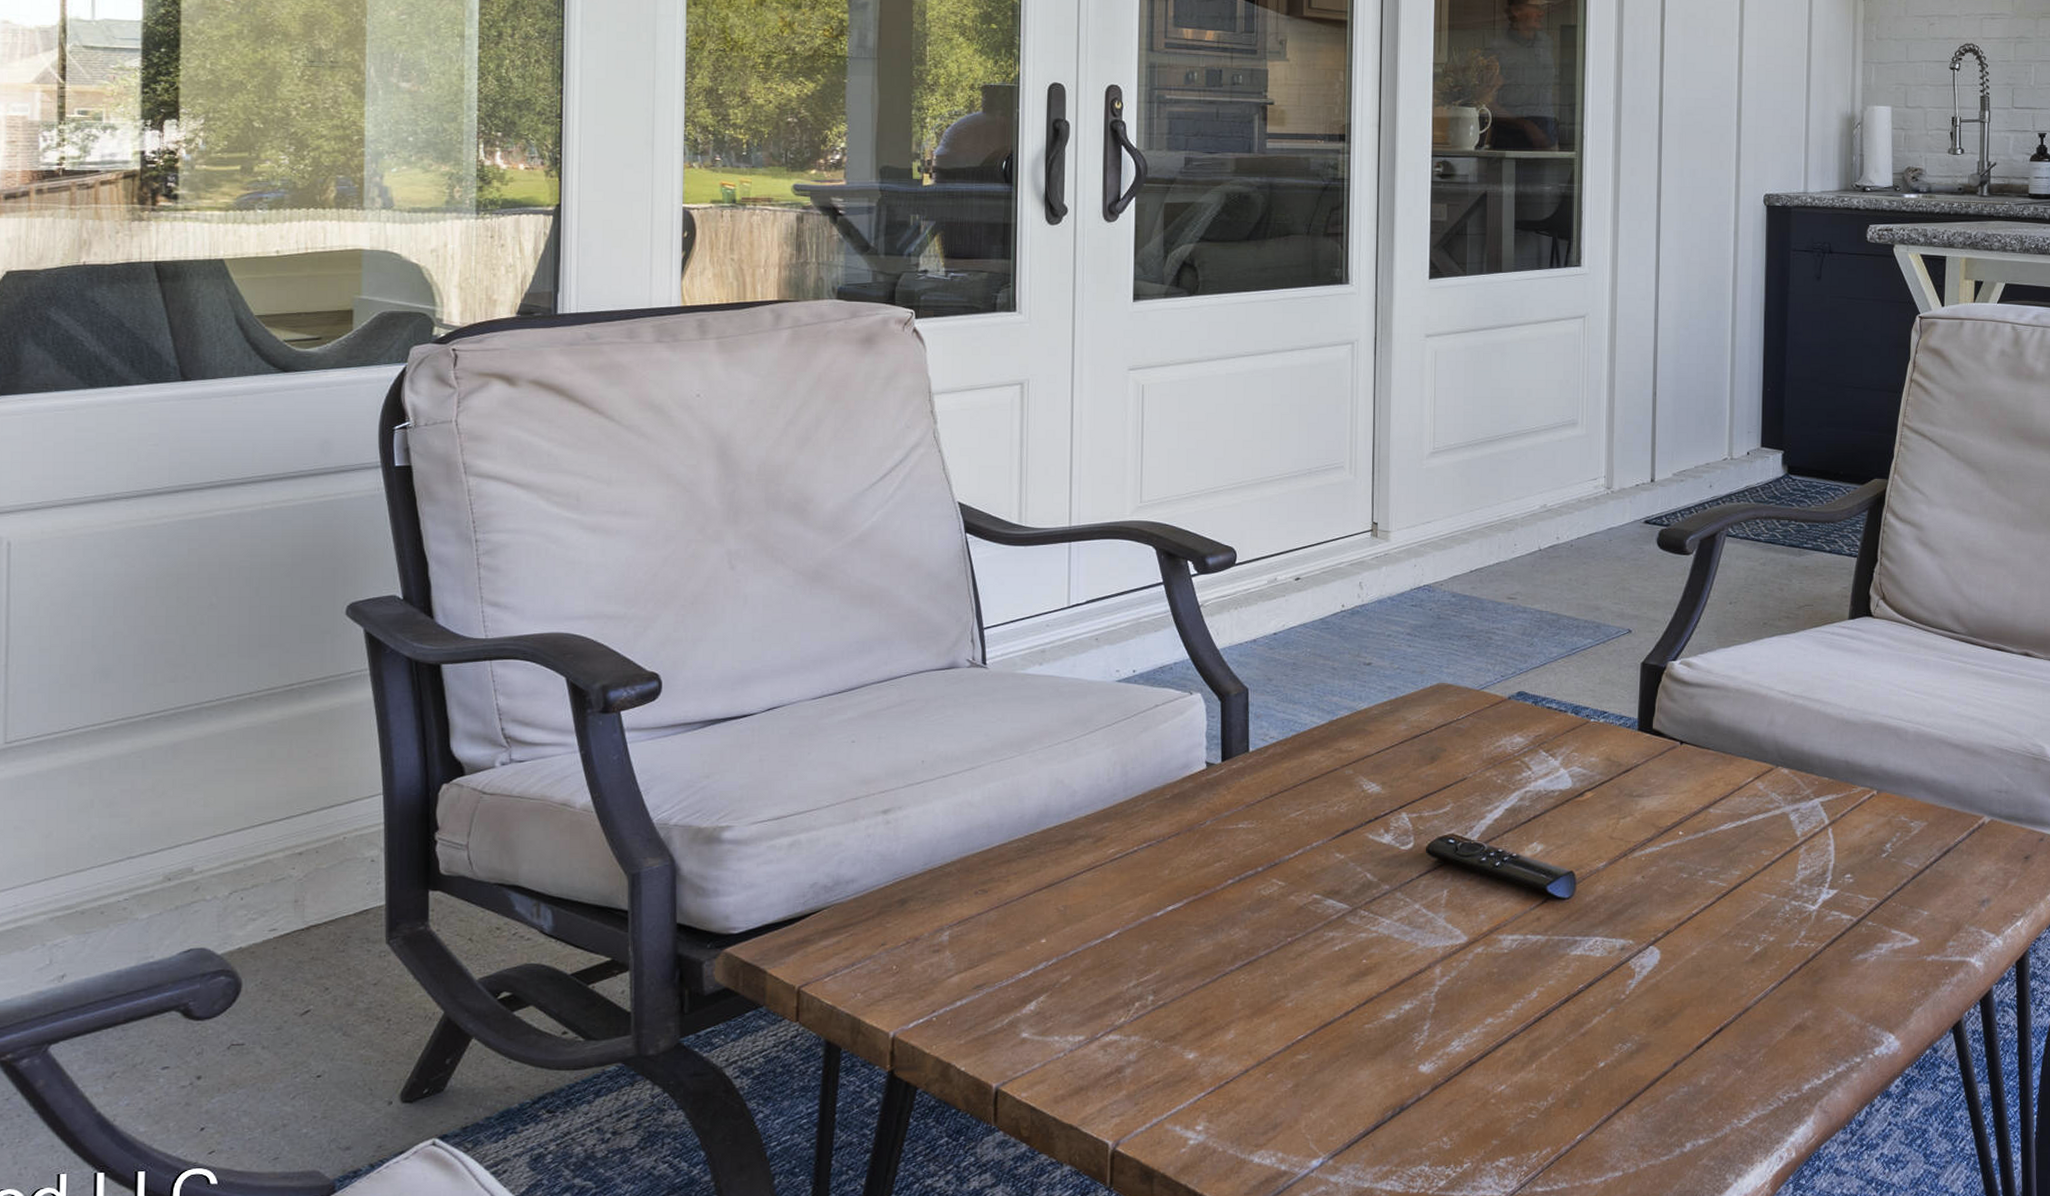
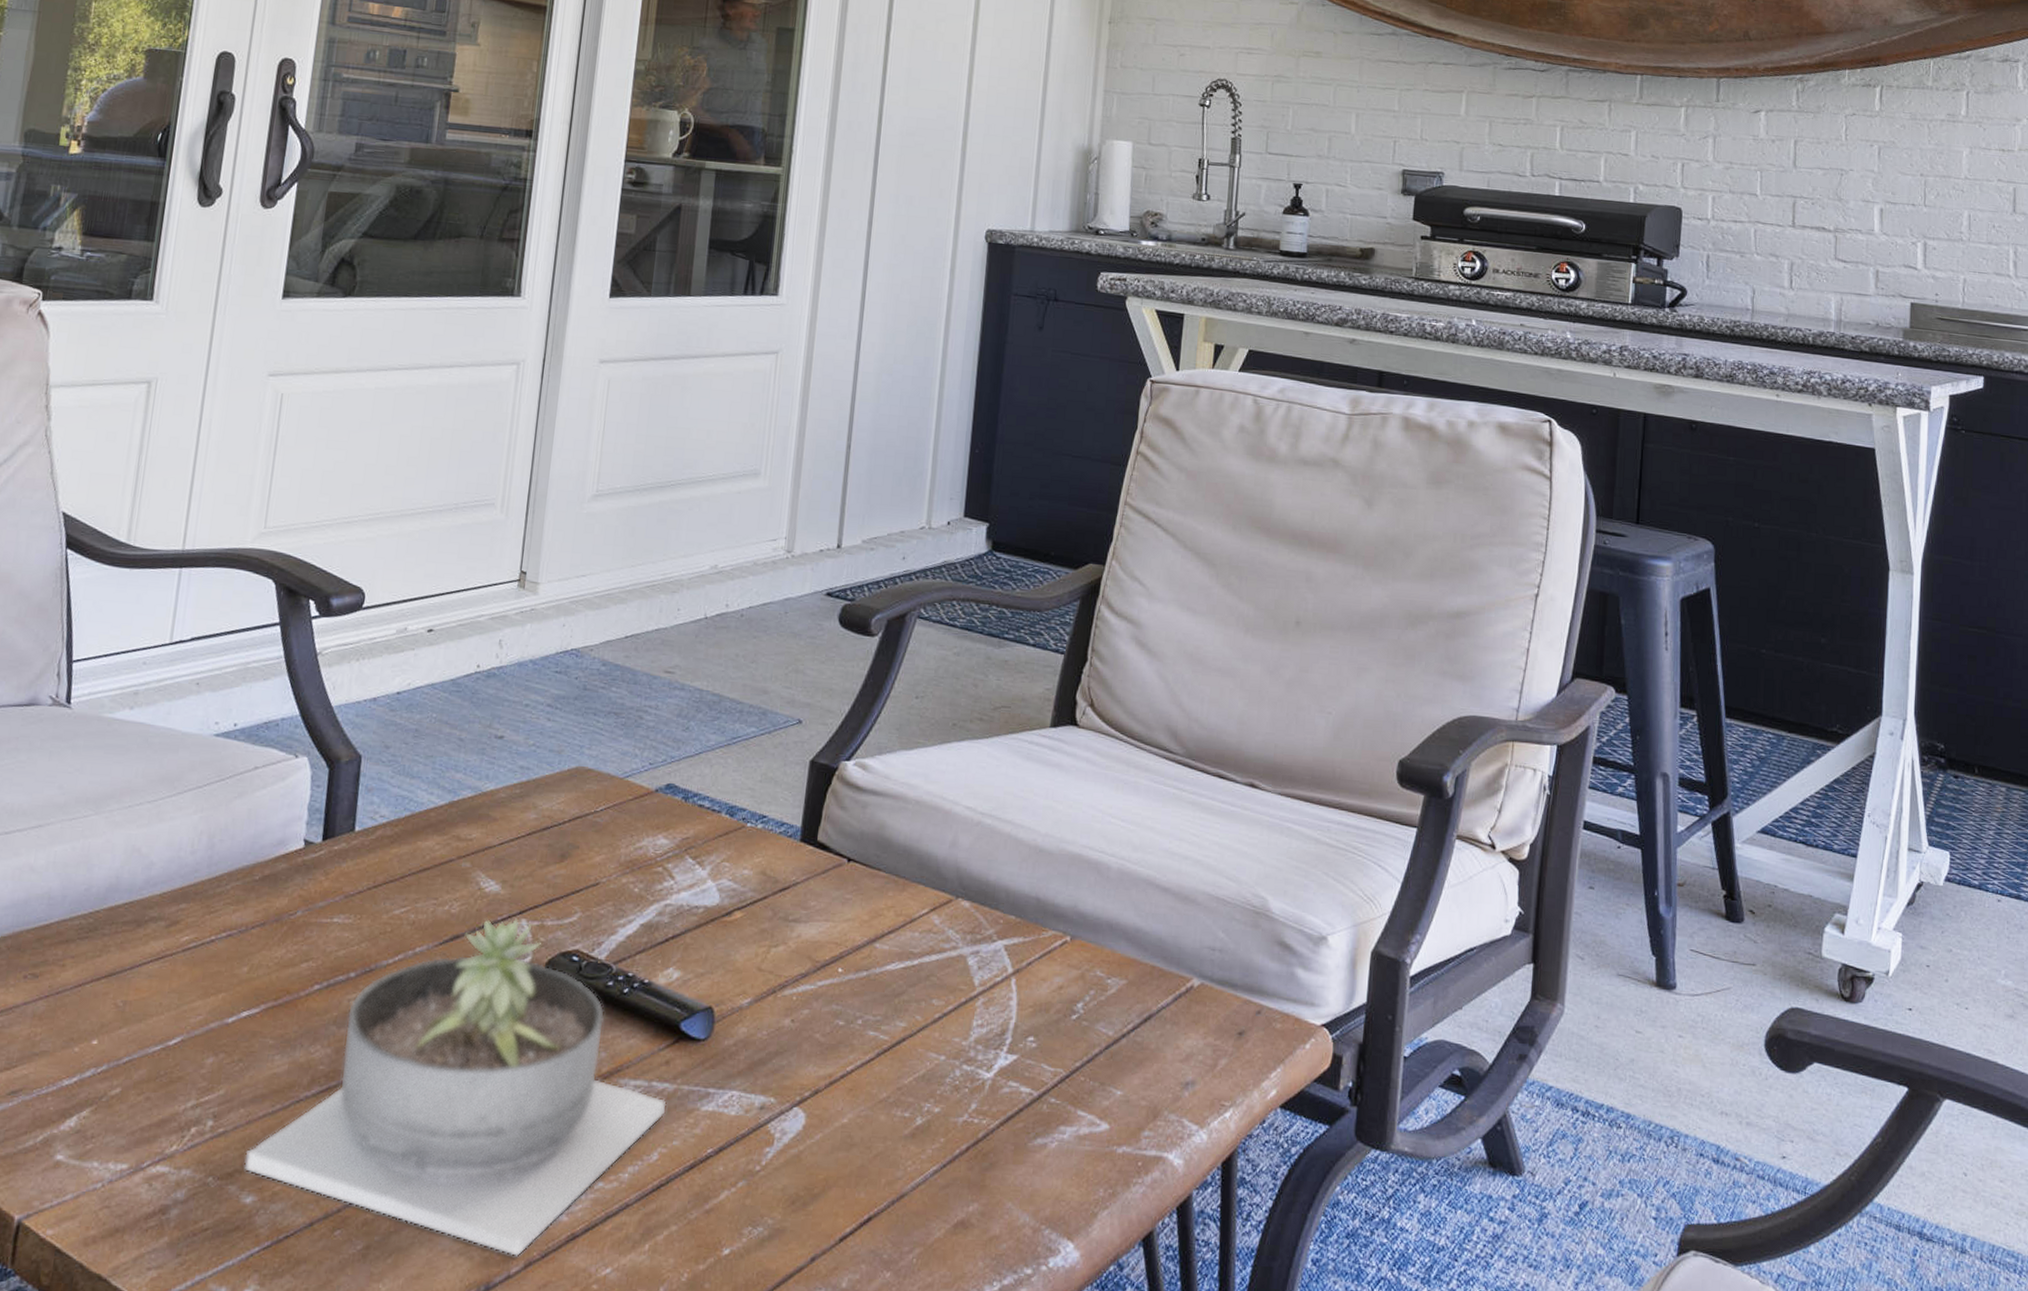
succulent planter: none [1184,812,1542,1083] -> present [244,918,667,1258]

